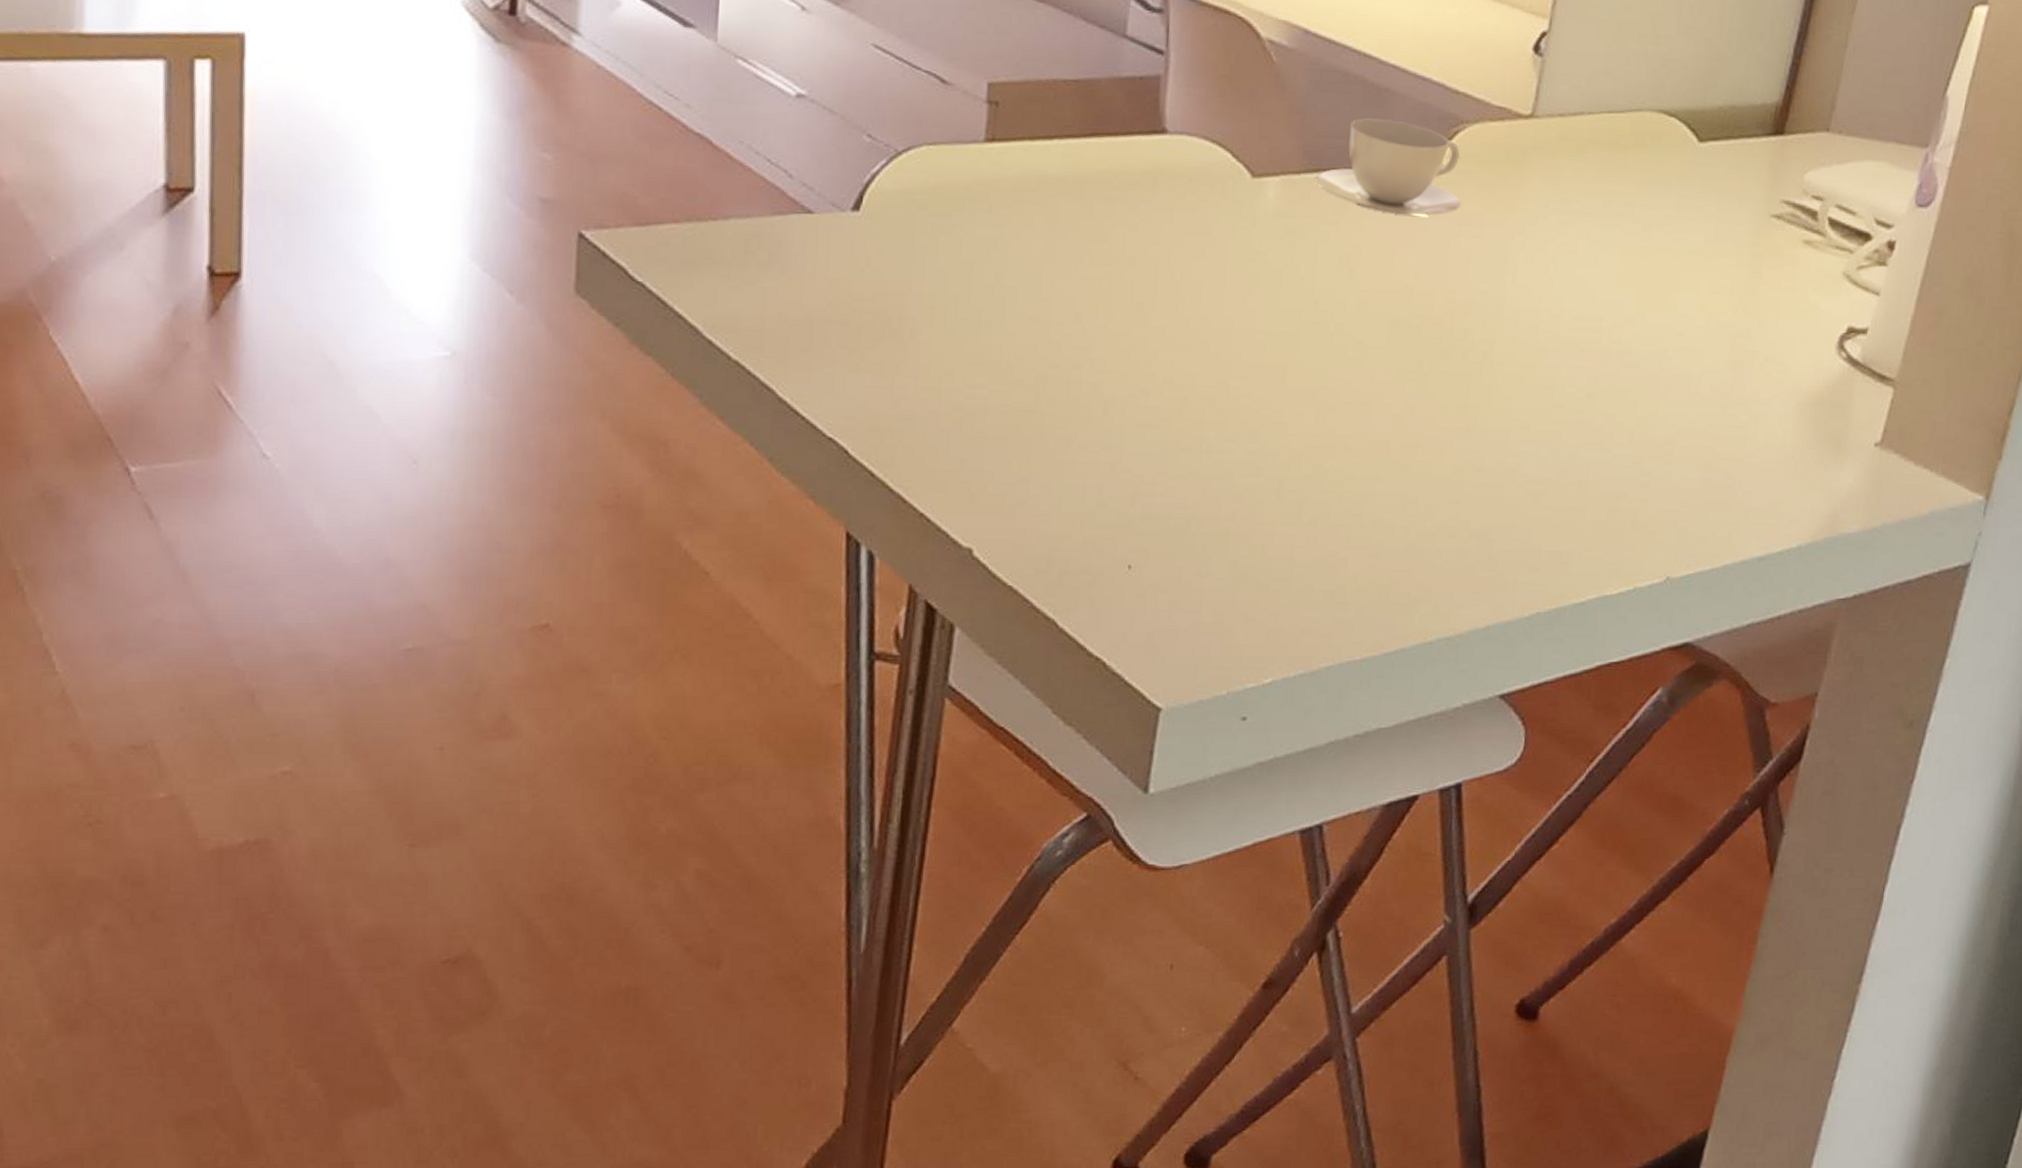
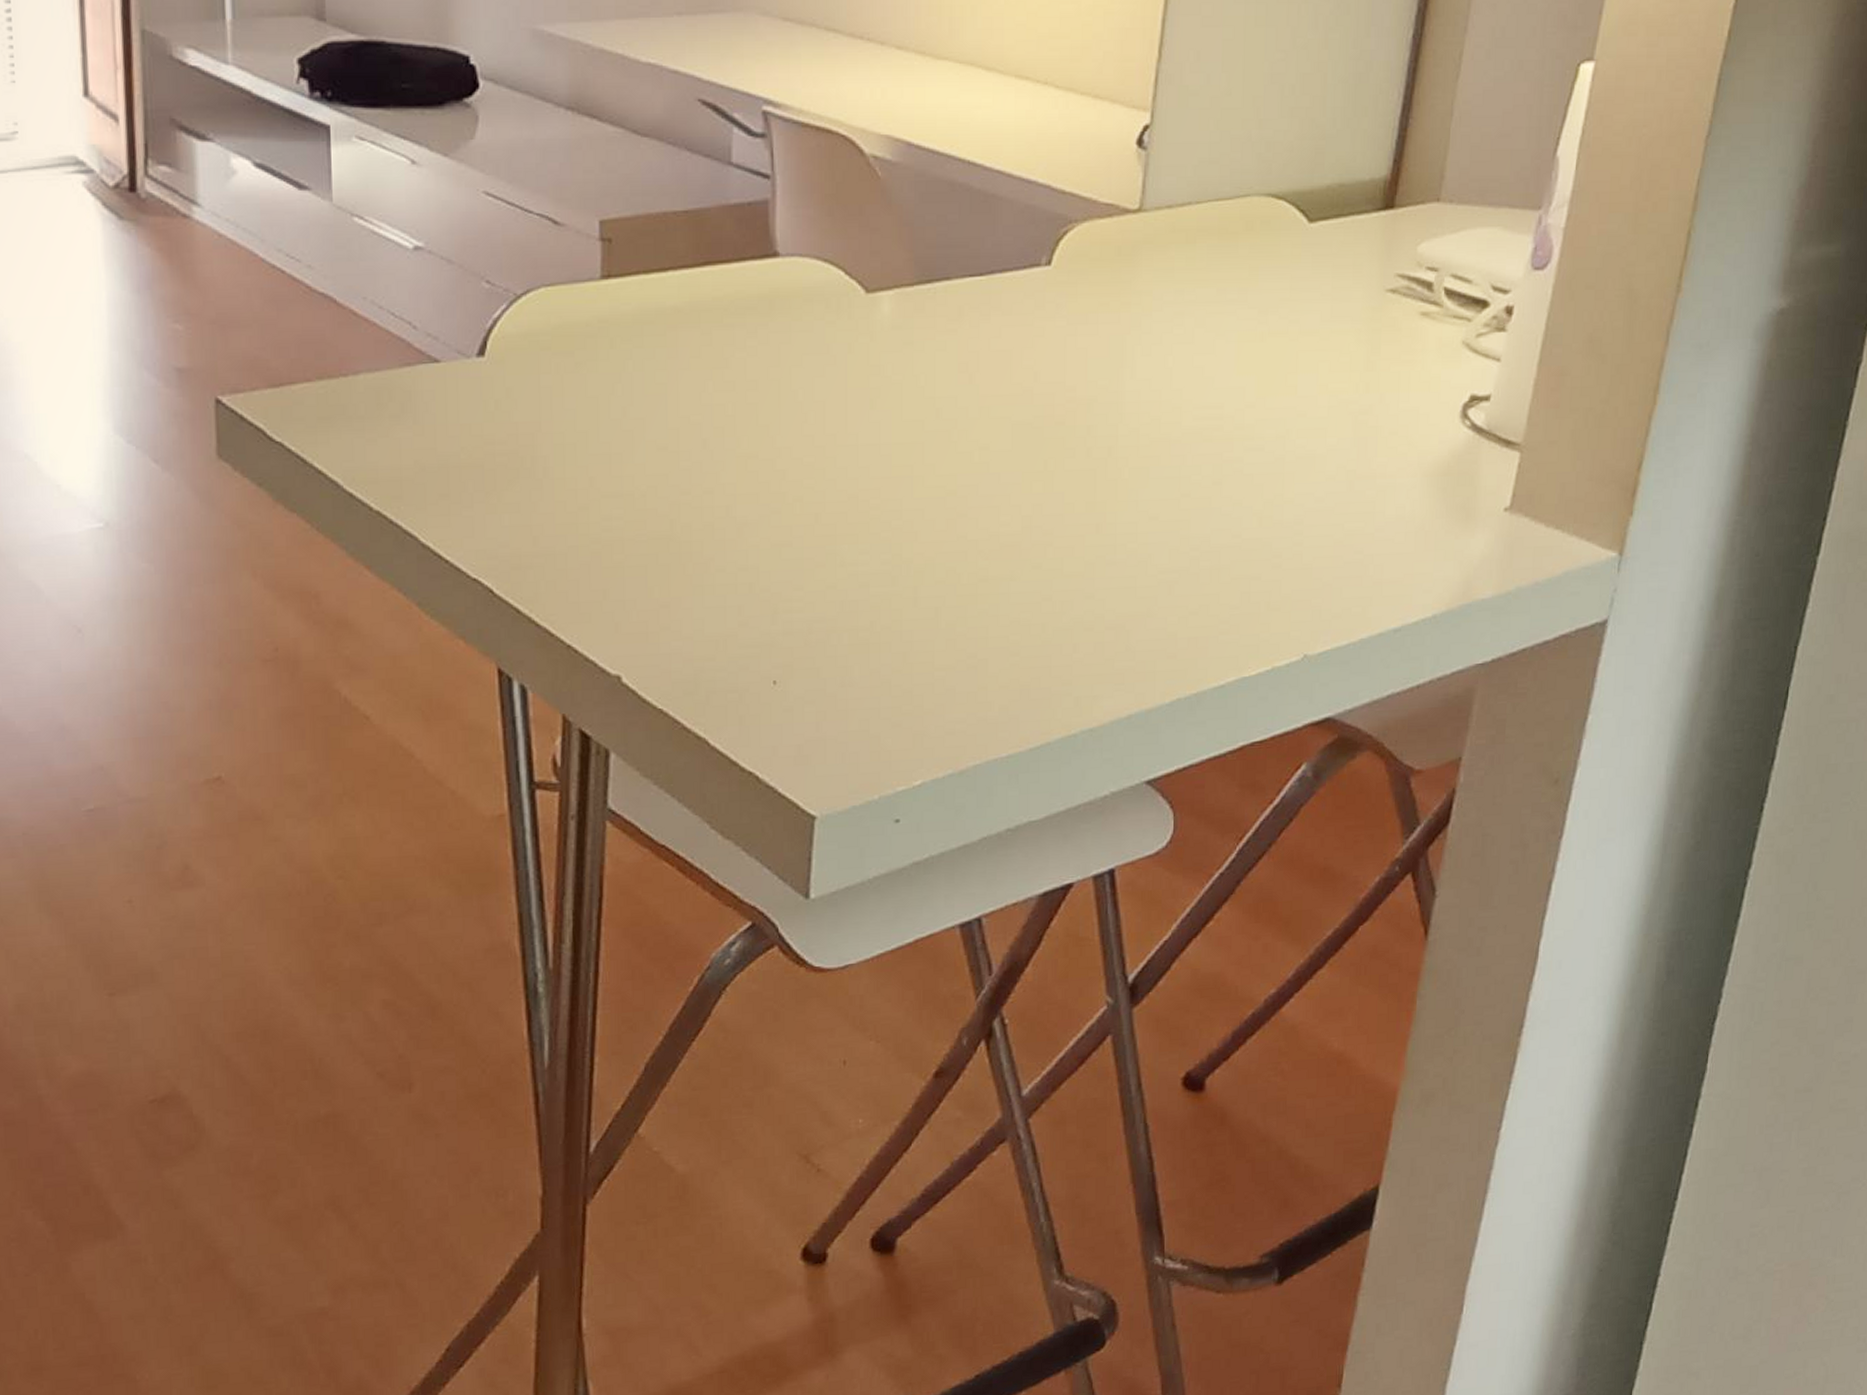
teacup: present [1317,118,1461,215] -> none [930,225,1075,318]

